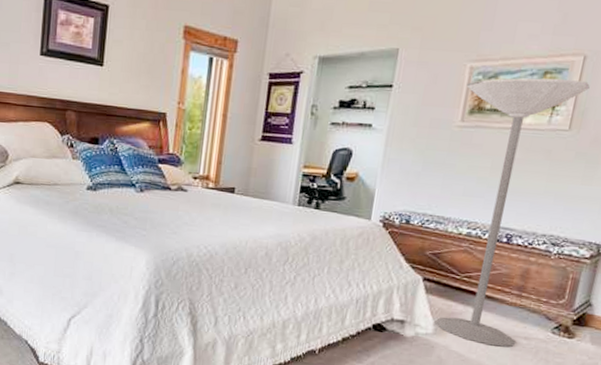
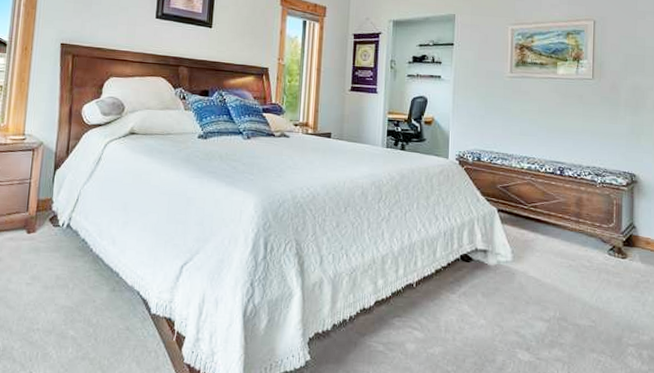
floor lamp: present [433,78,590,347] -> none [510,37,602,270]

